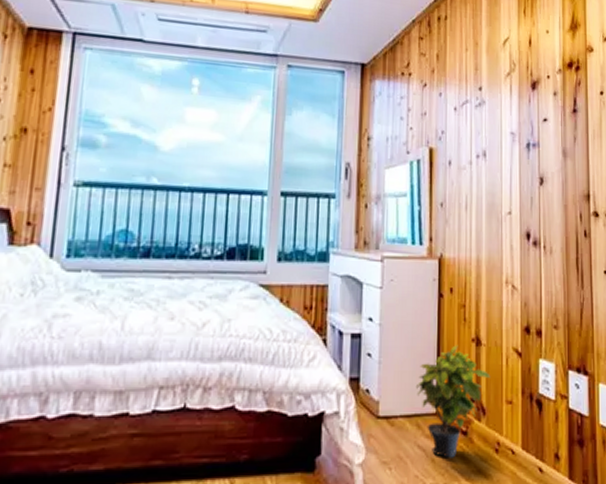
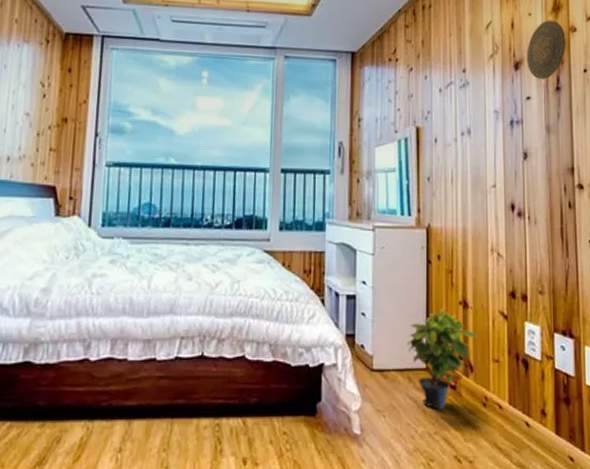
decorative plate: none [544,38,583,101] -> present [527,20,566,80]

